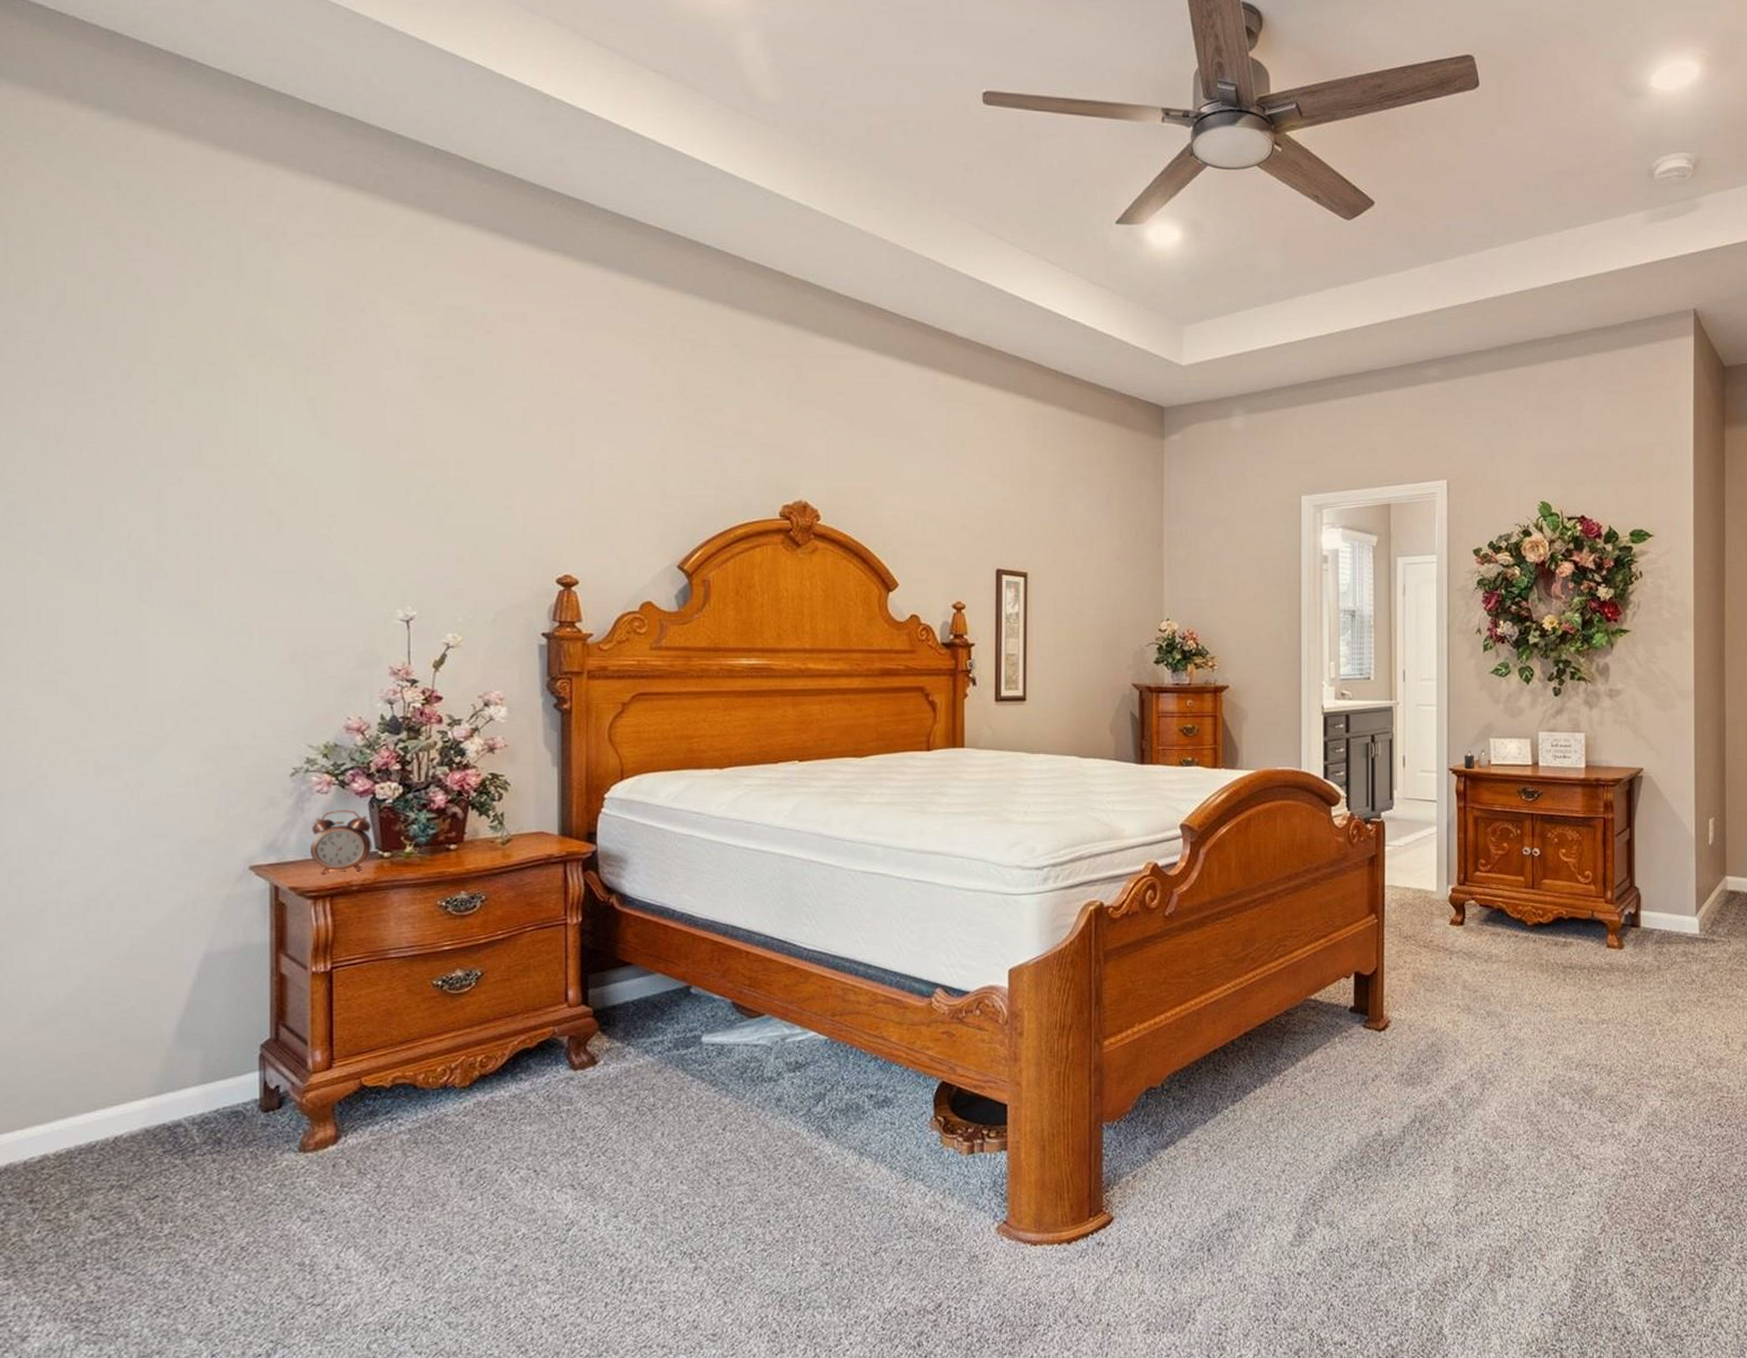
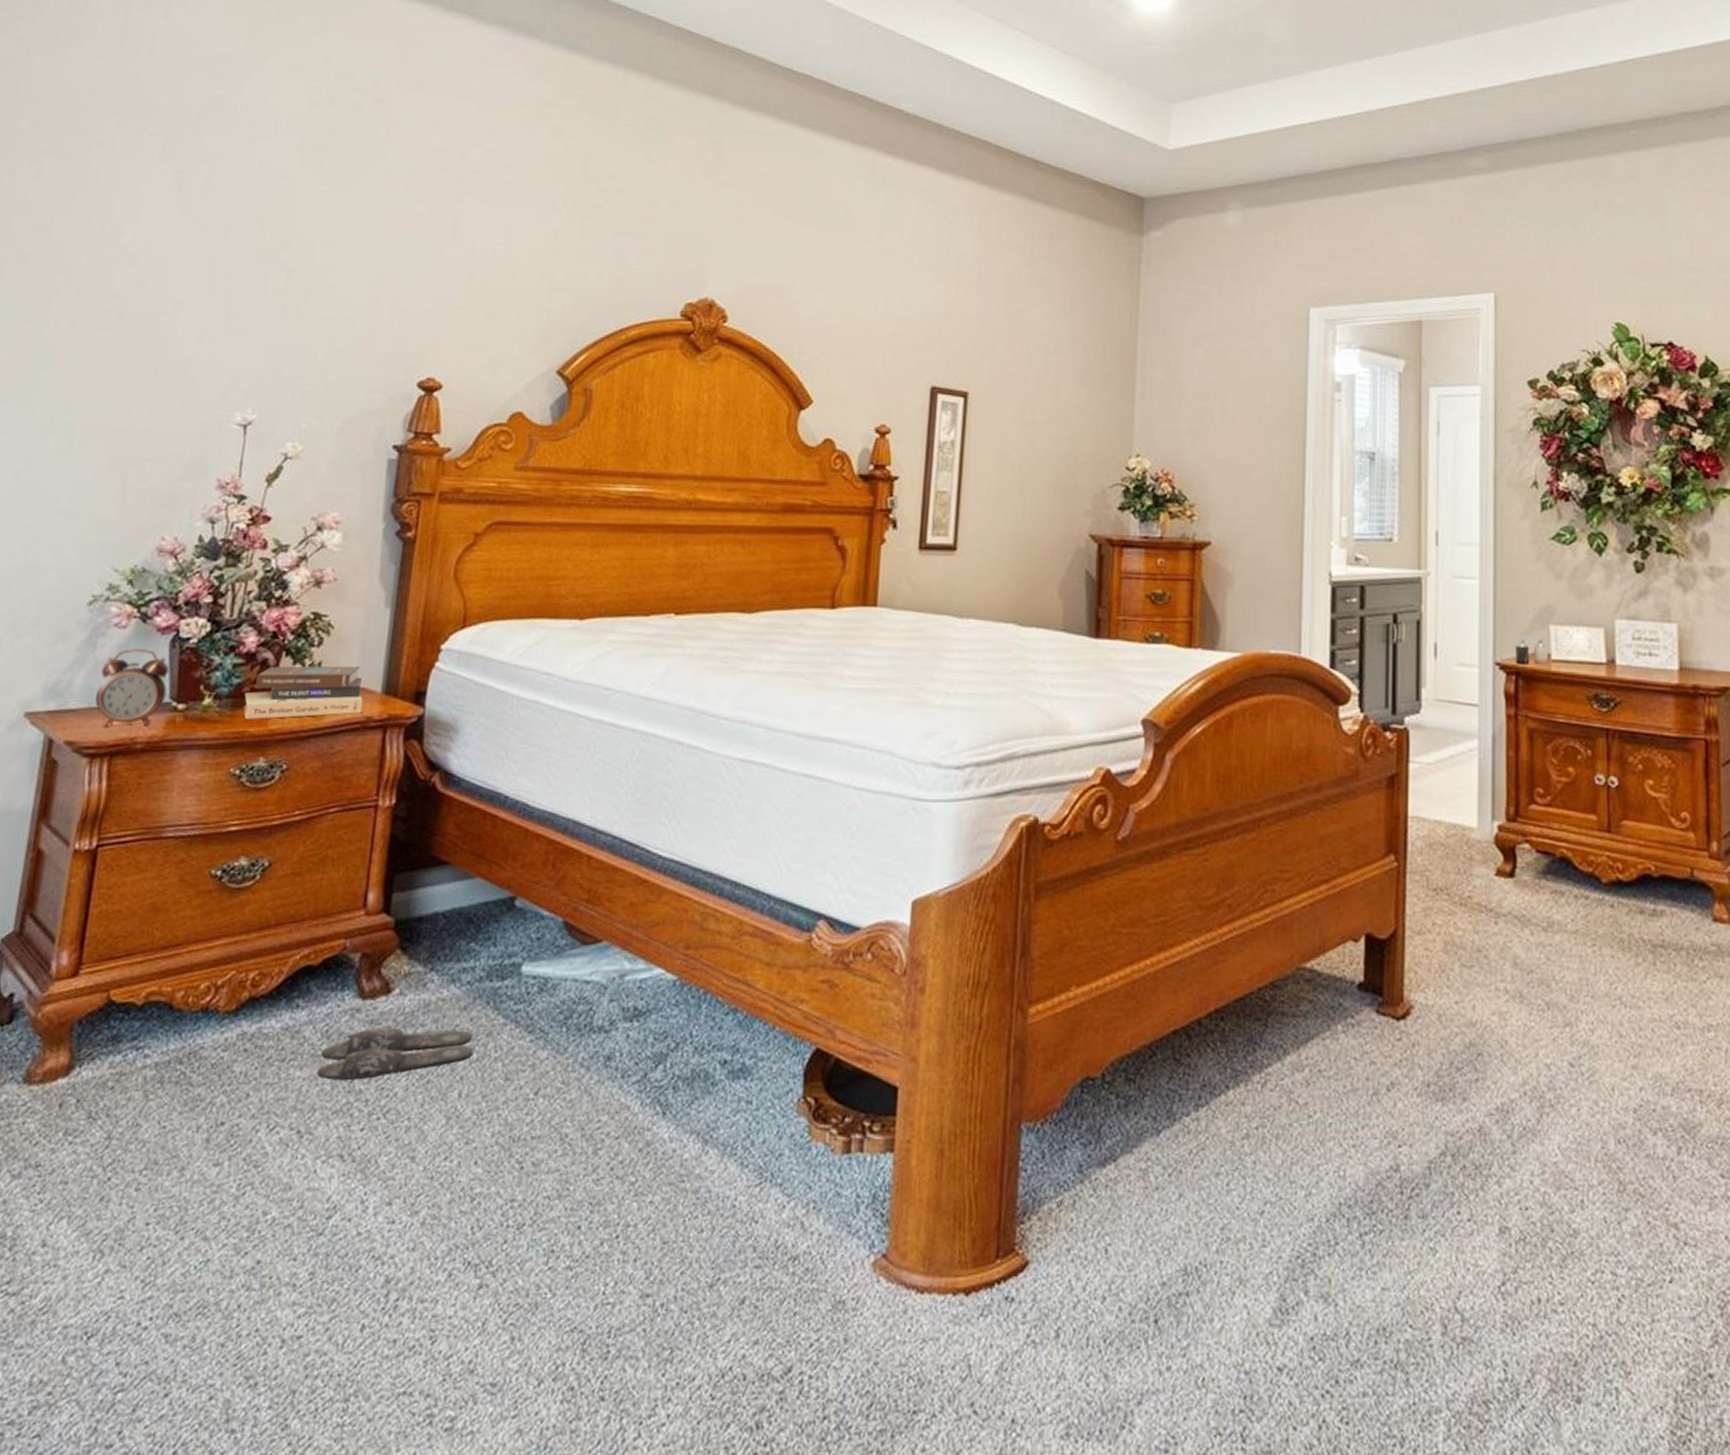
books: none [441,815,544,863] -> present [243,666,363,720]
slippers: none [544,1087,670,1131] -> present [316,1028,474,1080]

